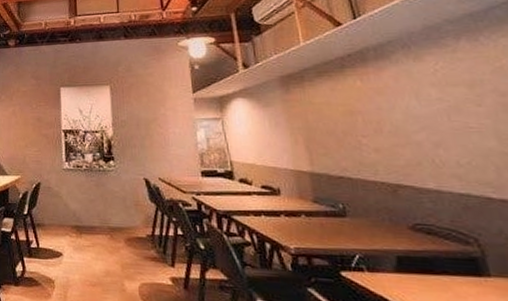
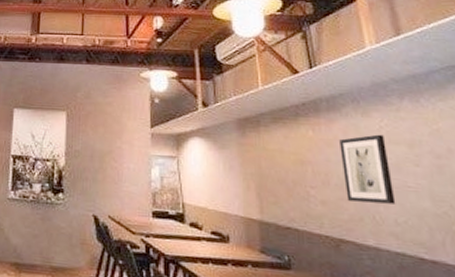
wall art: none [390,77,457,146] -> present [339,134,396,204]

